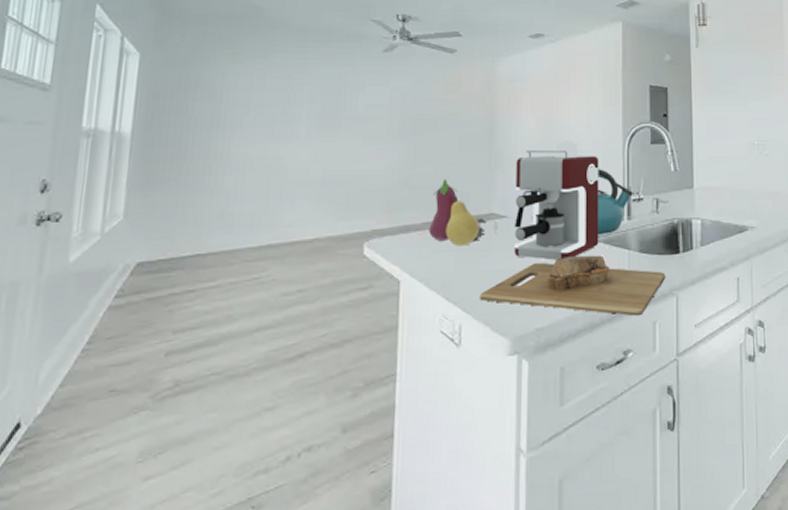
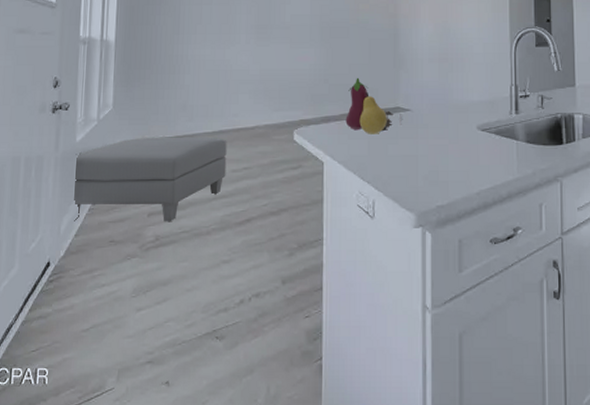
ottoman: none [61,253,277,365] -> present [74,137,227,222]
cutting board: present [480,255,666,317] -> none [389,144,551,199]
coffee maker: present [514,140,599,261] -> none [417,44,490,148]
kettle: present [598,169,633,234] -> none [488,69,520,126]

